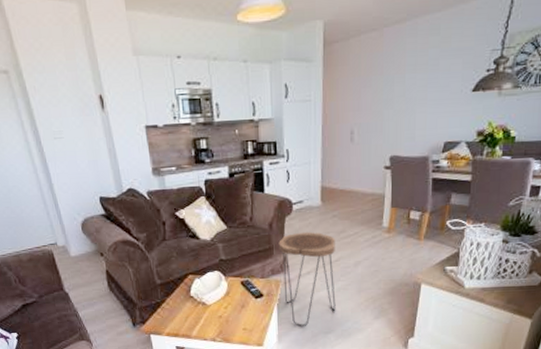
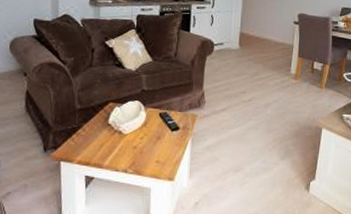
side table: present [279,231,336,326] -> none [198,71,249,162]

